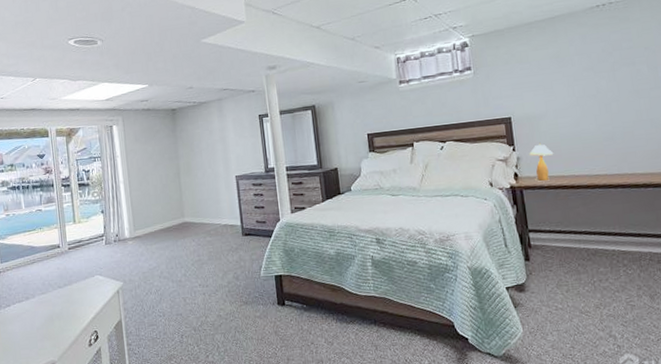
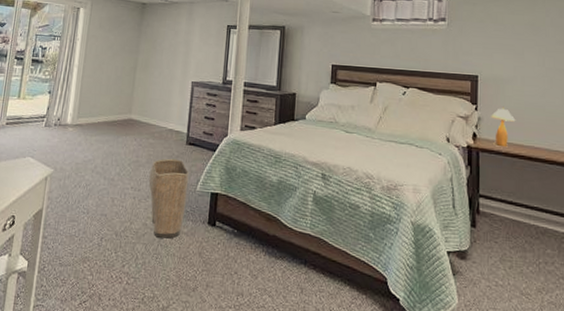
laundry basket: none [213,251,254,325] -> present [149,158,189,239]

